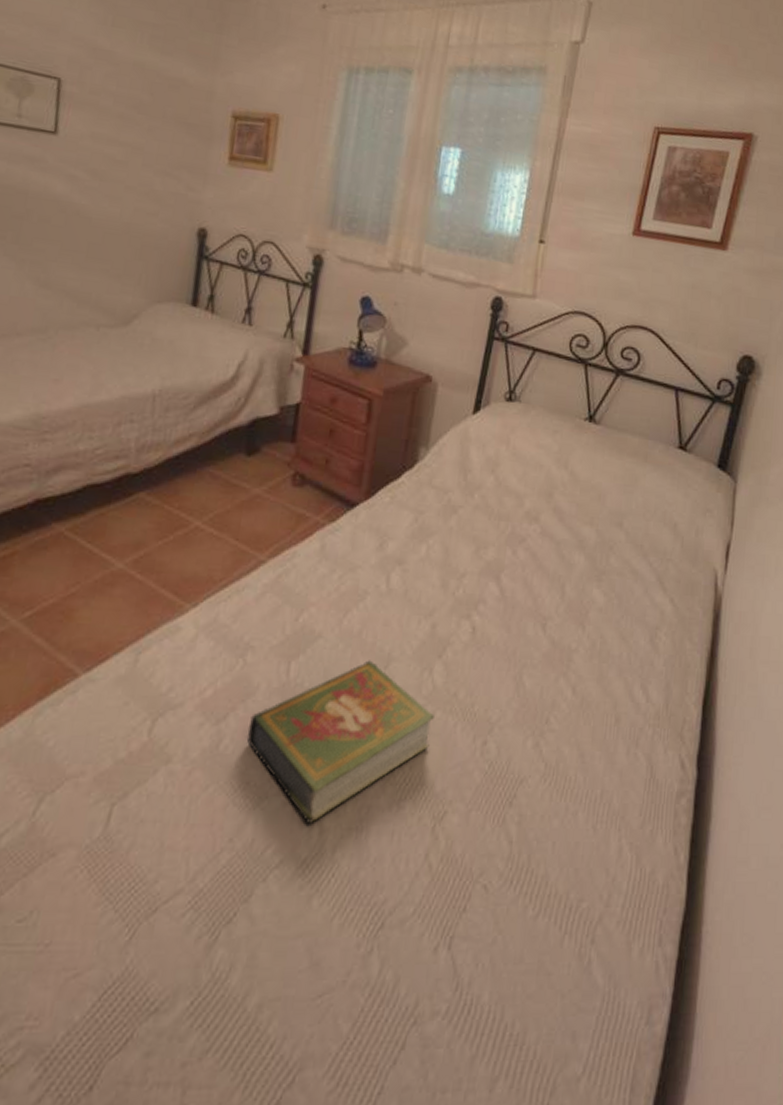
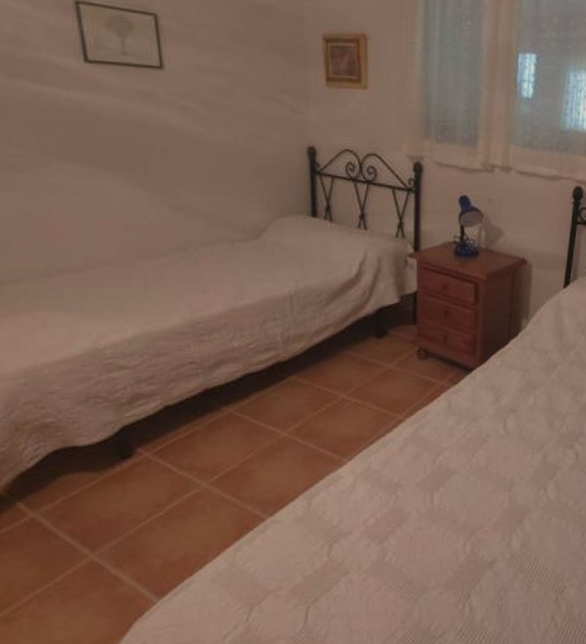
book: present [247,660,434,825] -> none [405,486,551,606]

